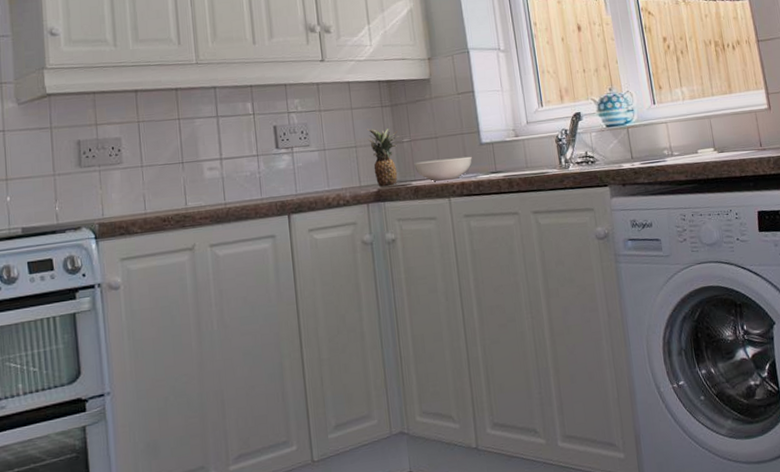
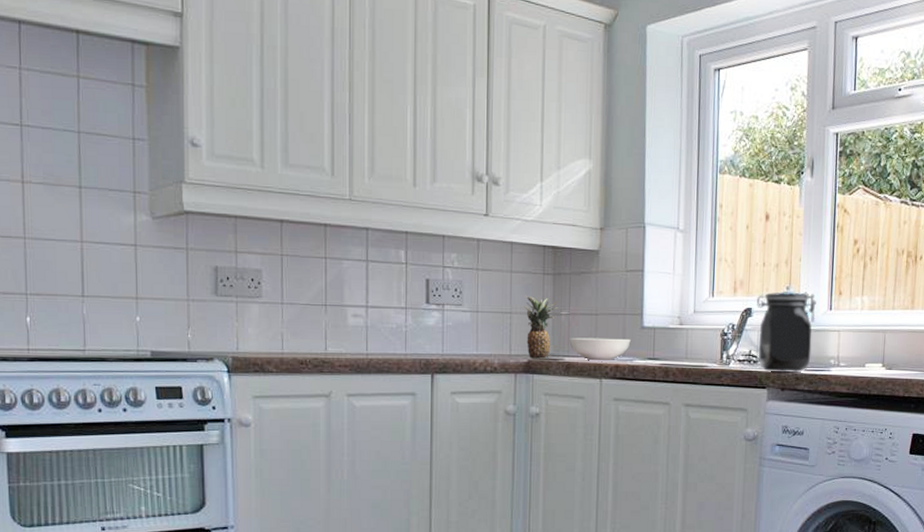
jar: none [583,91,646,170] -> present [757,292,816,373]

